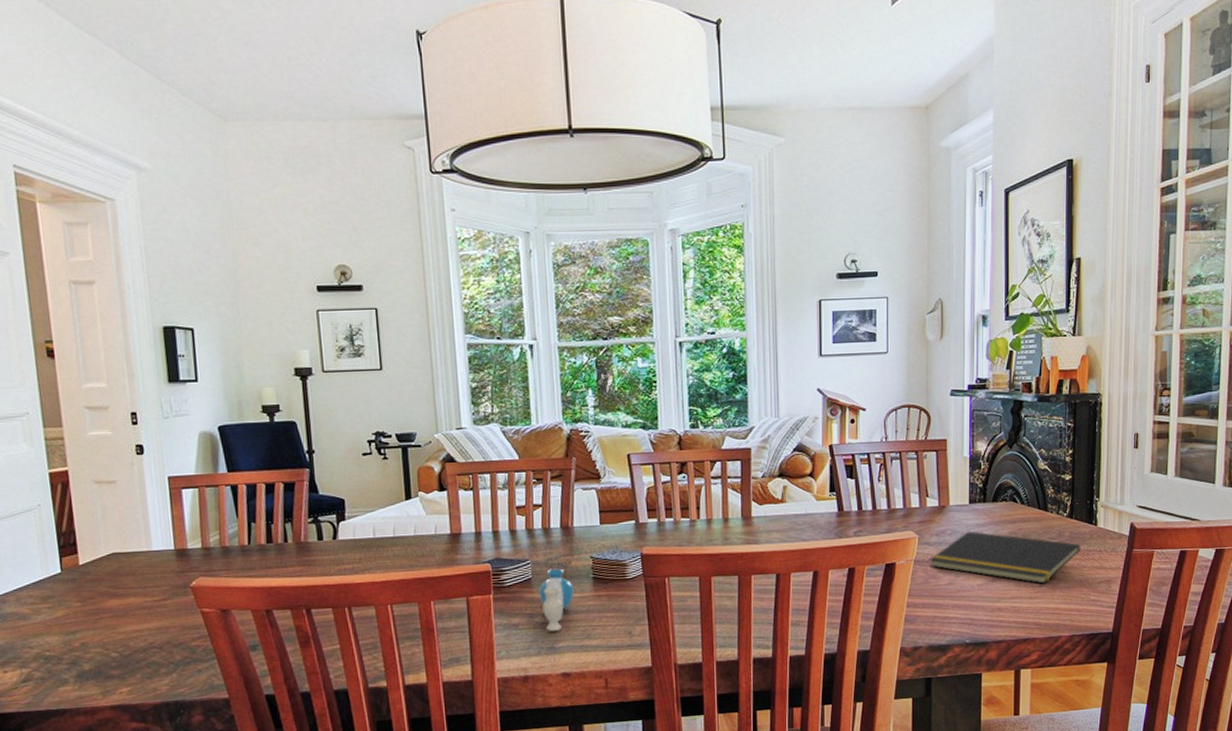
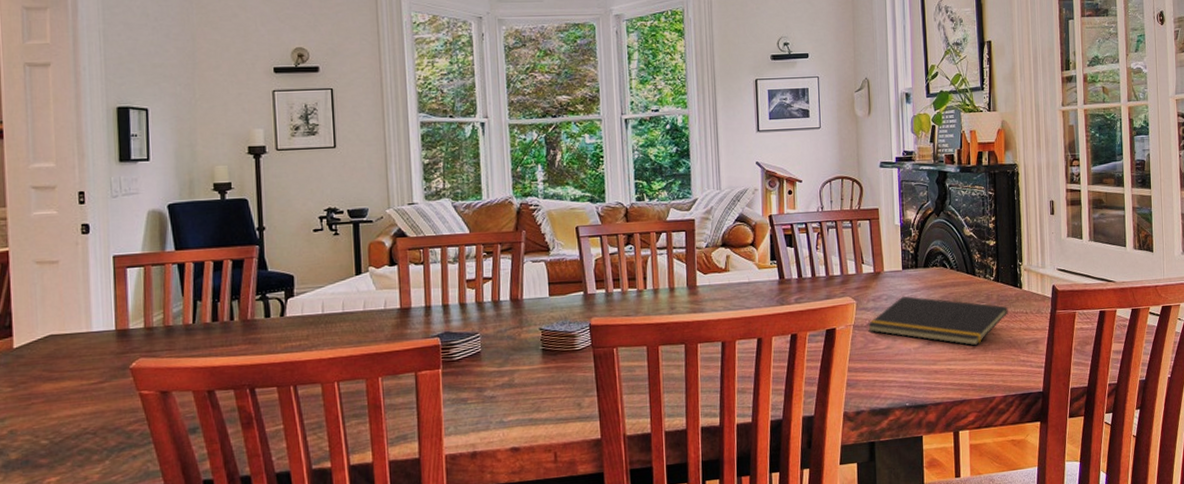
vase: present [539,558,575,631] -> none [488,330,524,405]

